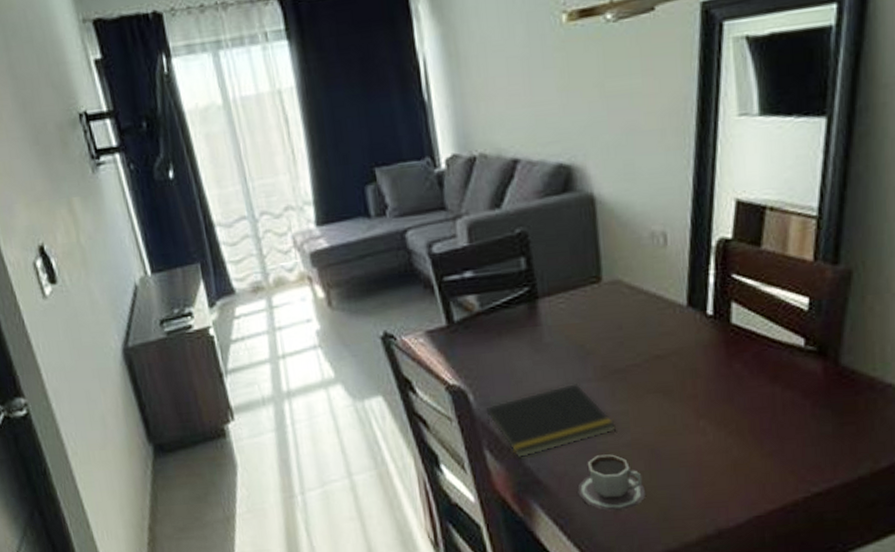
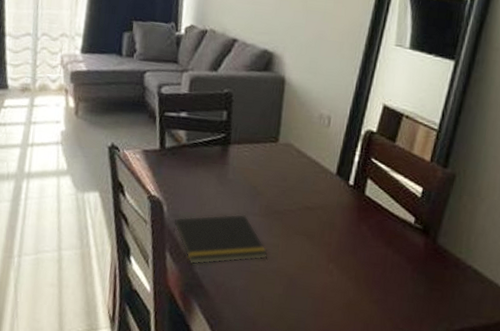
cup: present [577,454,647,512] -> none [229,274,280,323]

